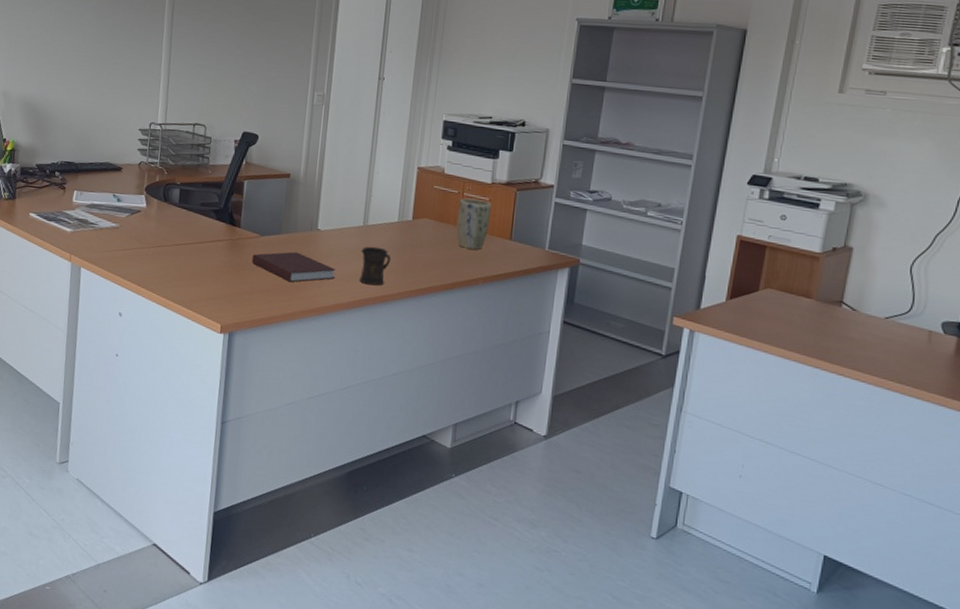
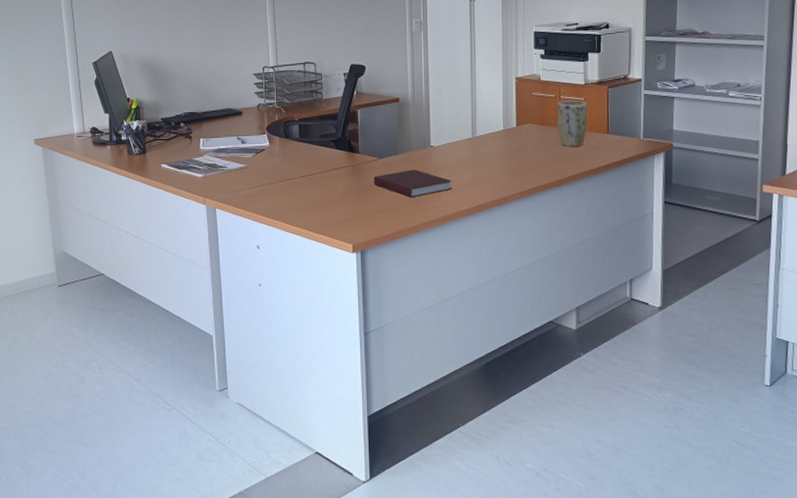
mug: present [359,246,392,286] -> none [473,155,502,191]

